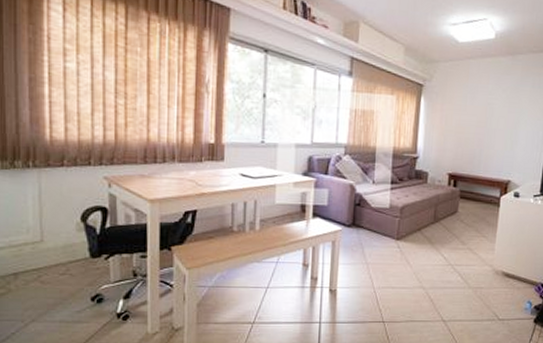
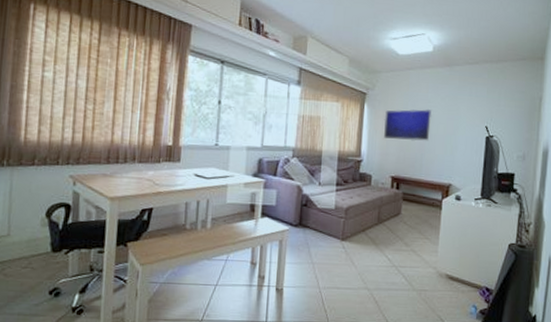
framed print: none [441,101,493,136] -> present [384,108,432,141]

